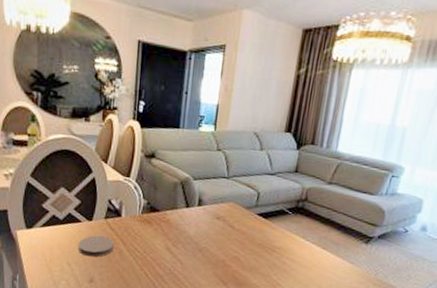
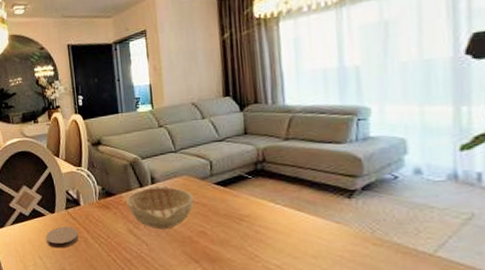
decorative bowl: none [169,207,236,251] -> present [126,185,194,230]

